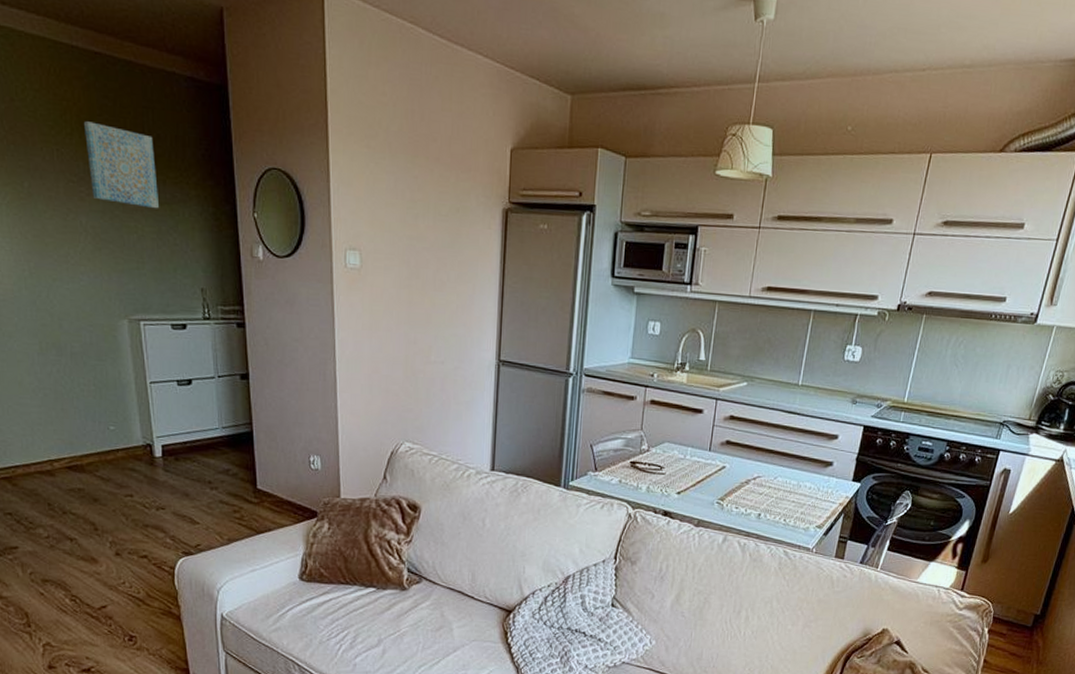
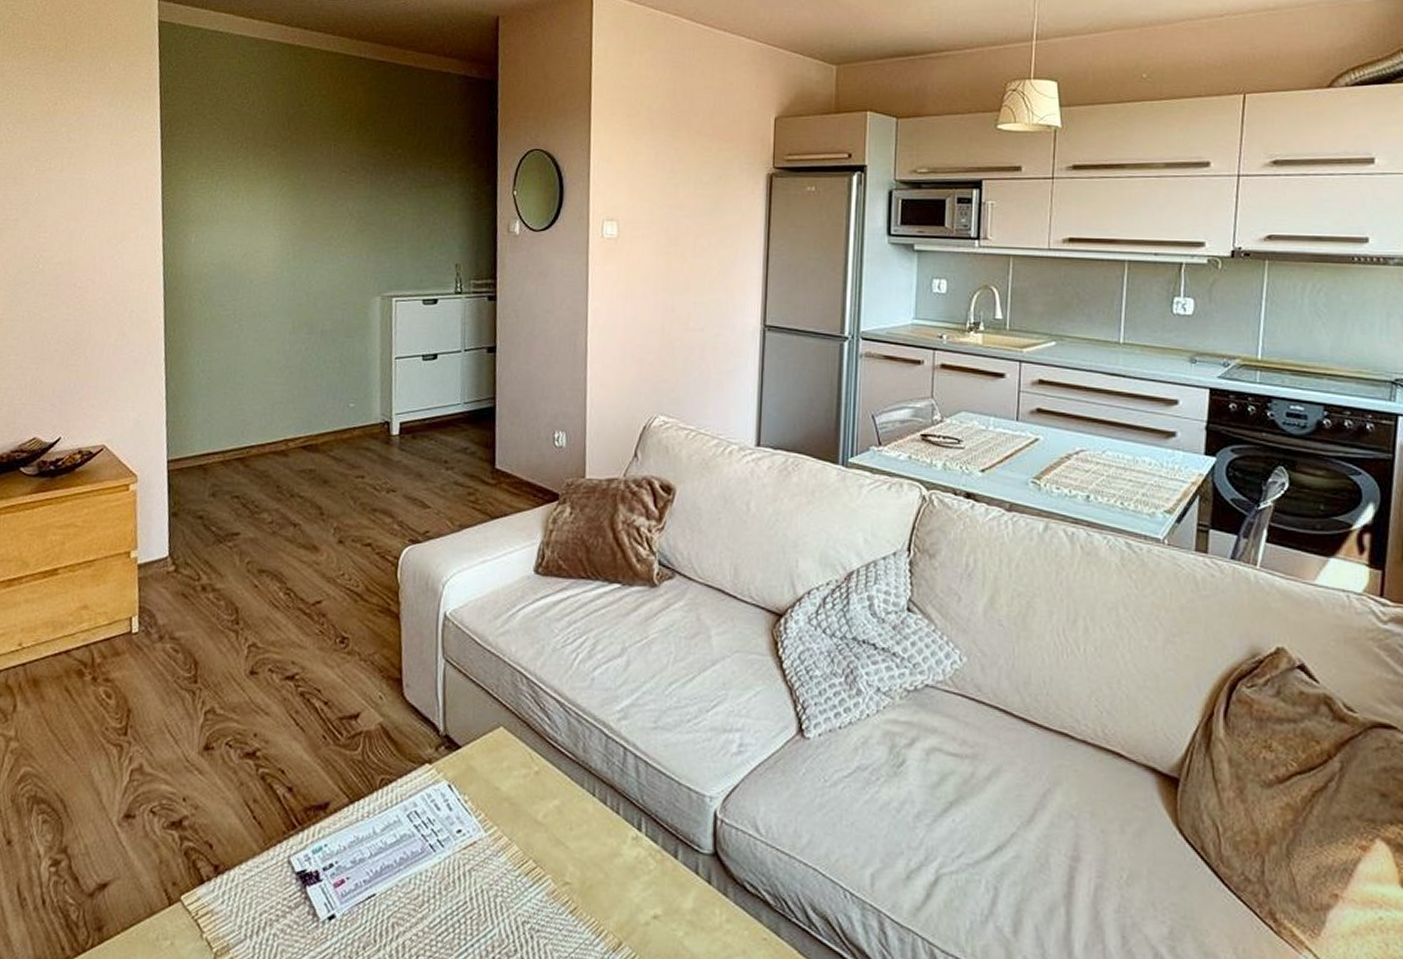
wall art: present [84,121,160,209] -> none [361,119,424,192]

